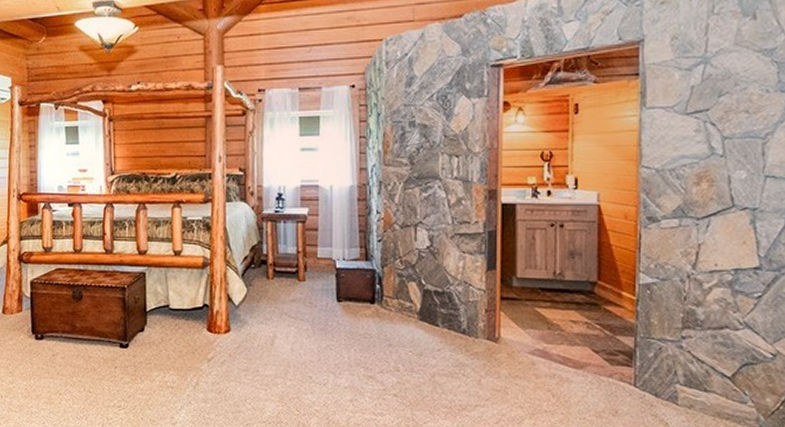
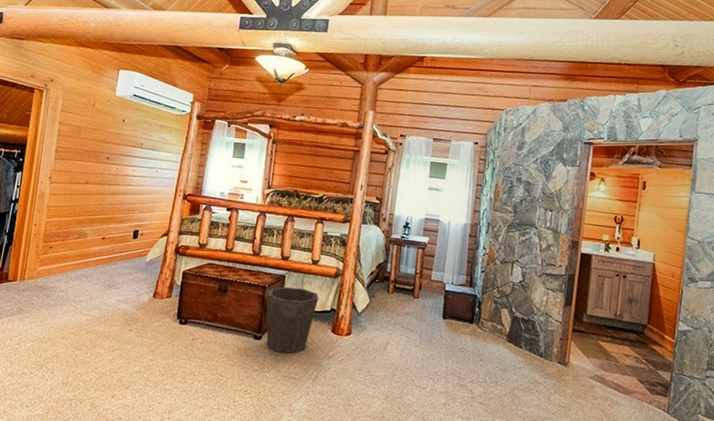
waste bin: none [128,284,187,360] -> present [266,287,319,354]

